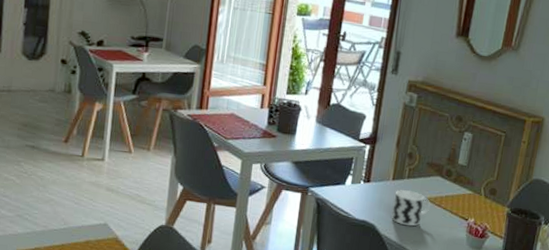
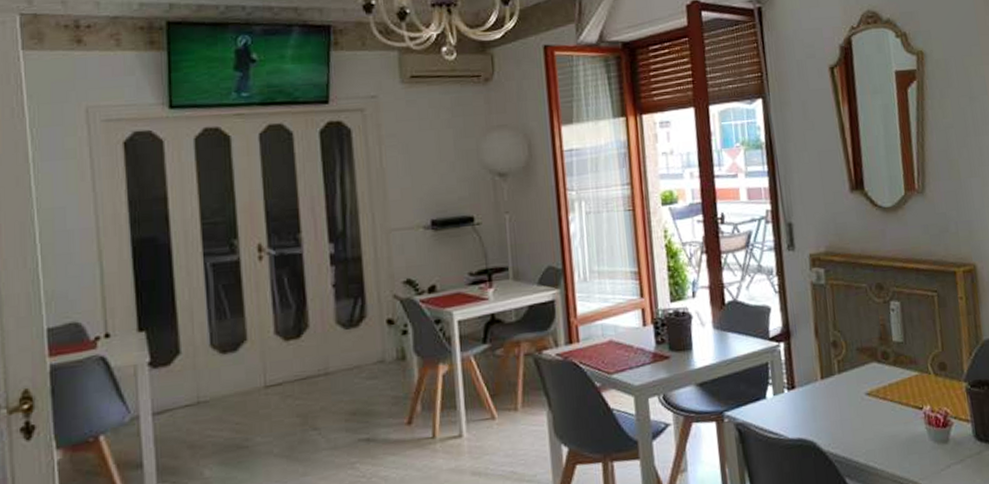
cup: present [391,190,431,226] -> none [828,387,875,434]

